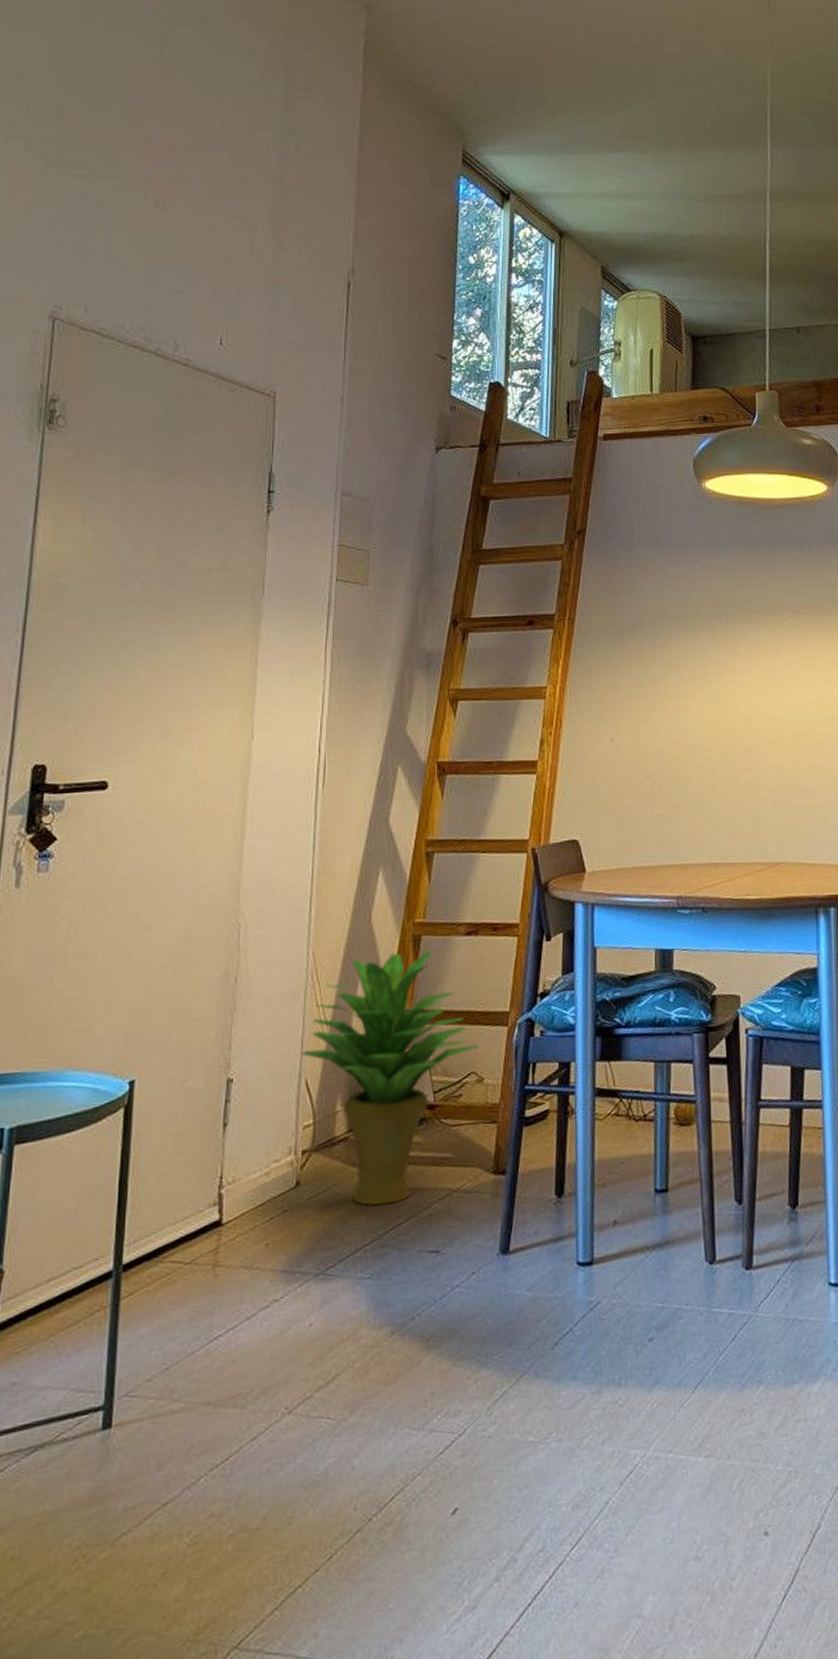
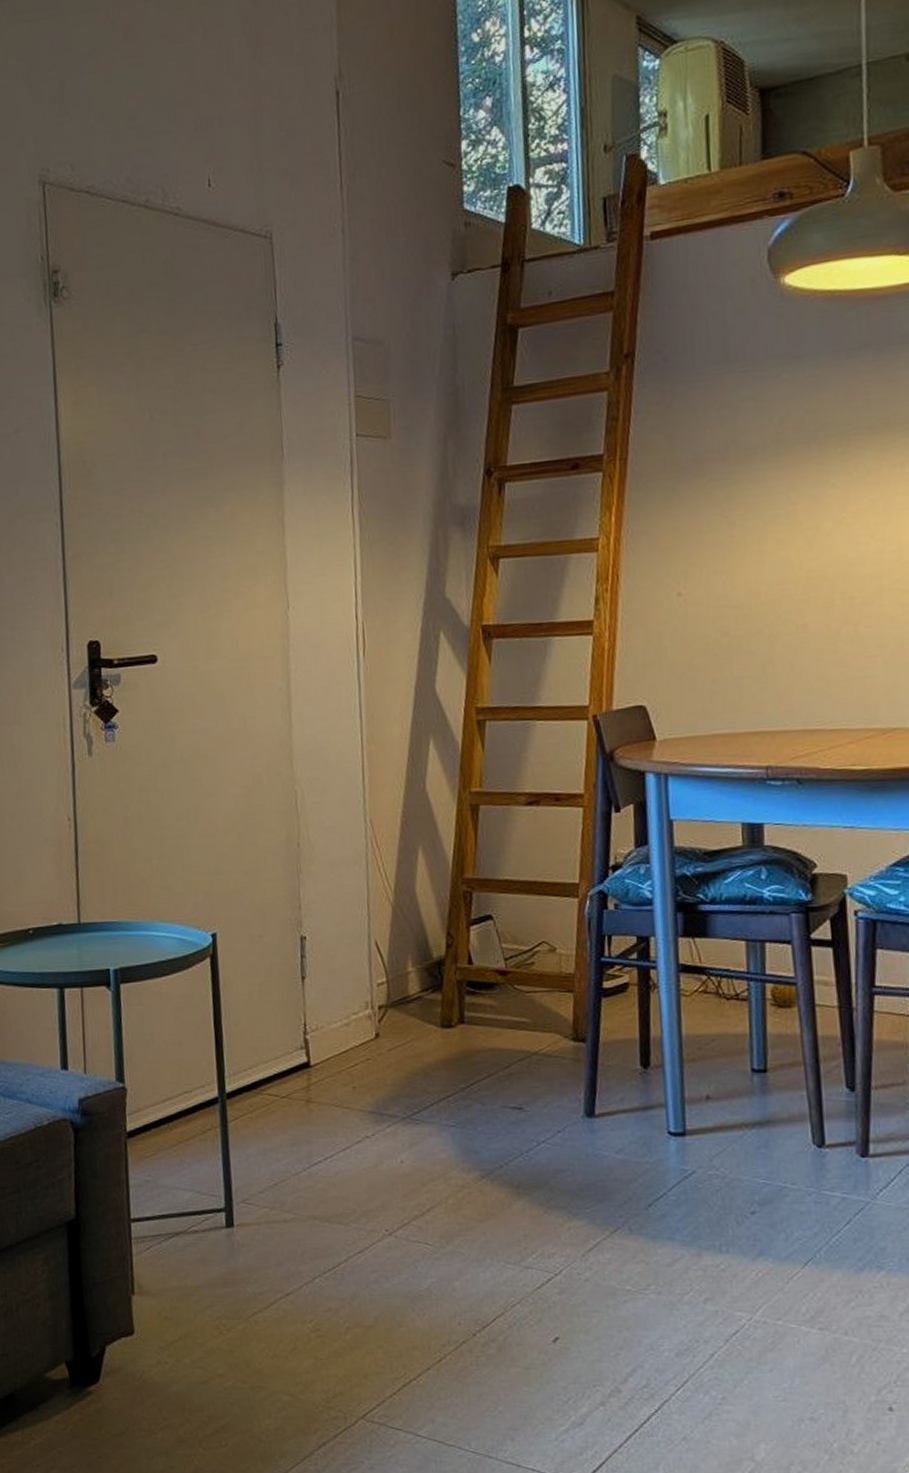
potted plant: present [301,950,480,1206] -> none [368,820,550,1062]

